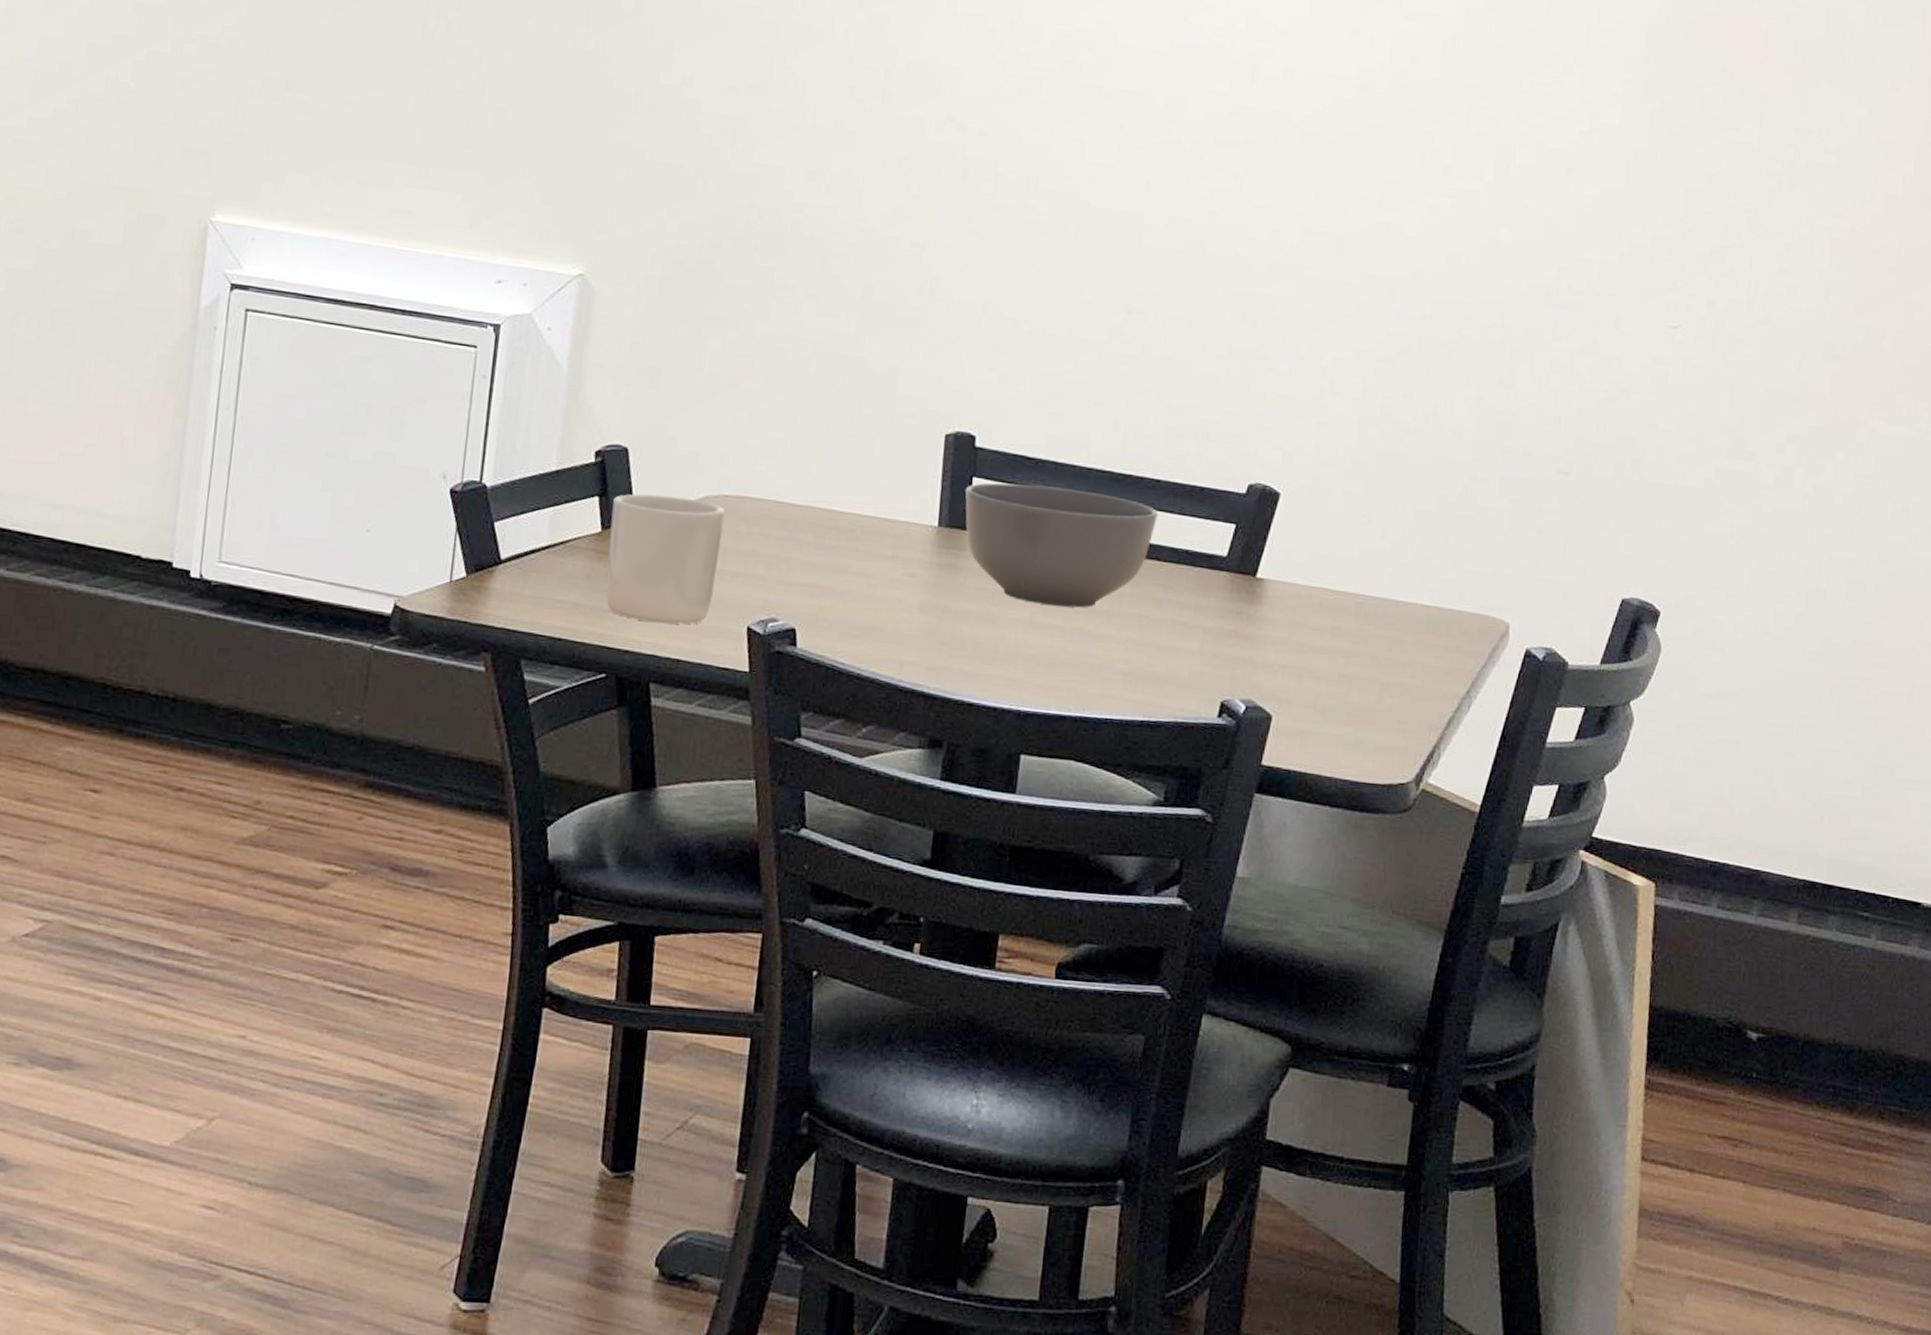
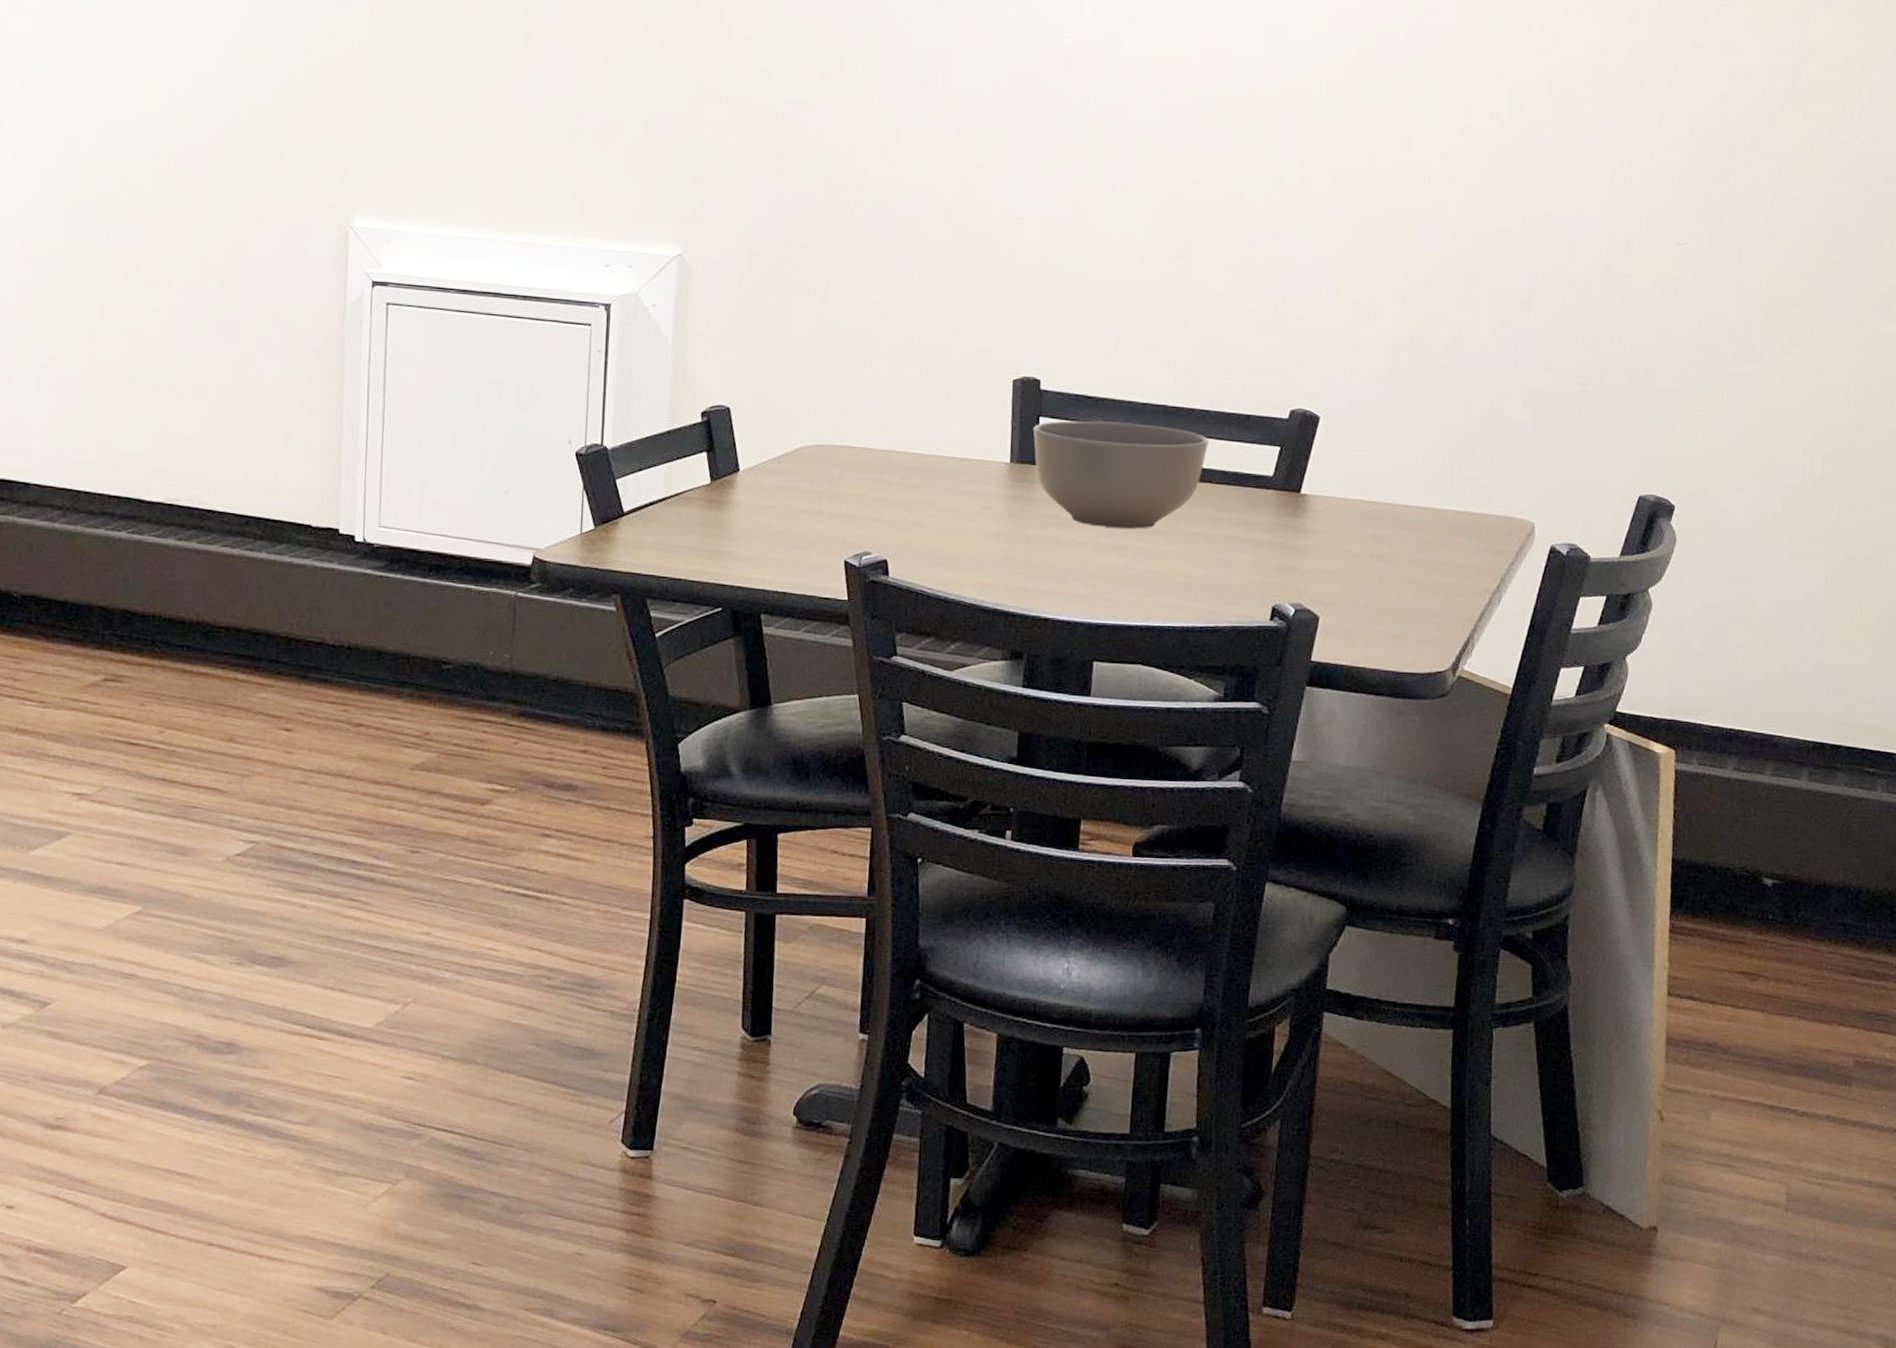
mug: present [606,494,726,625] -> none [717,447,820,562]

